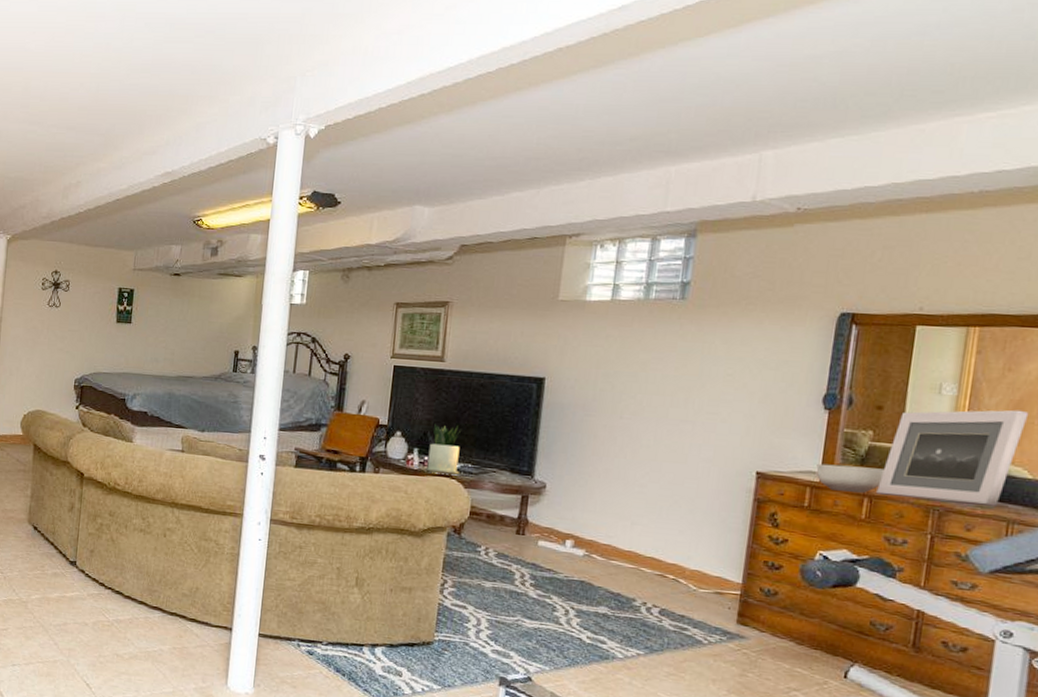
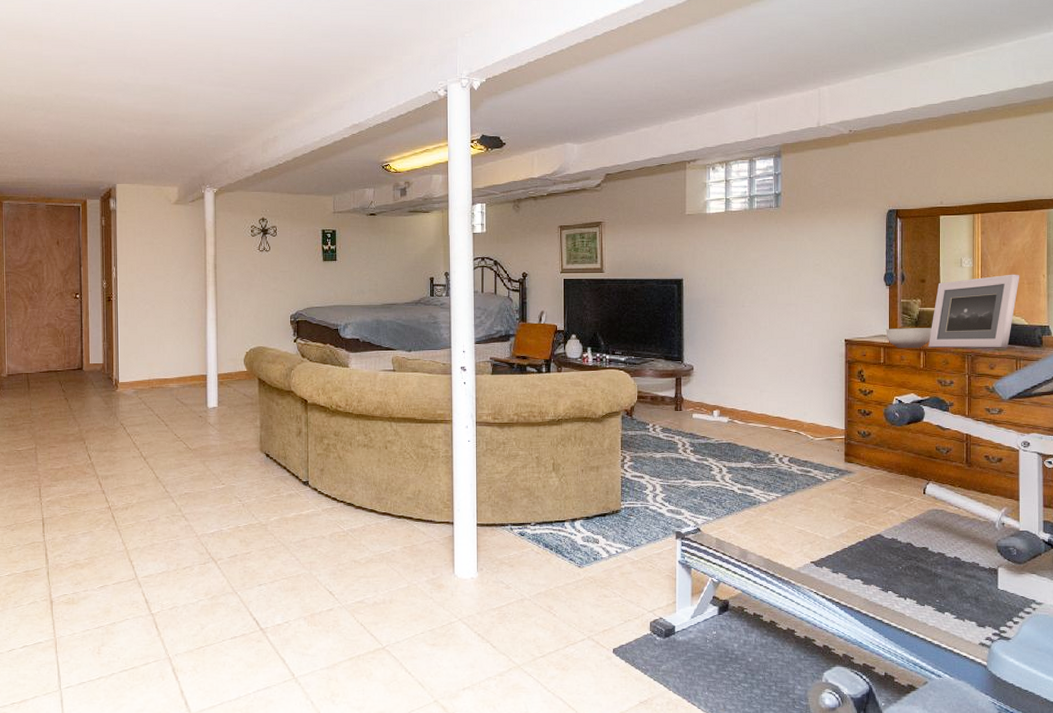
planter: present [424,424,461,475] -> none [597,325,626,366]

